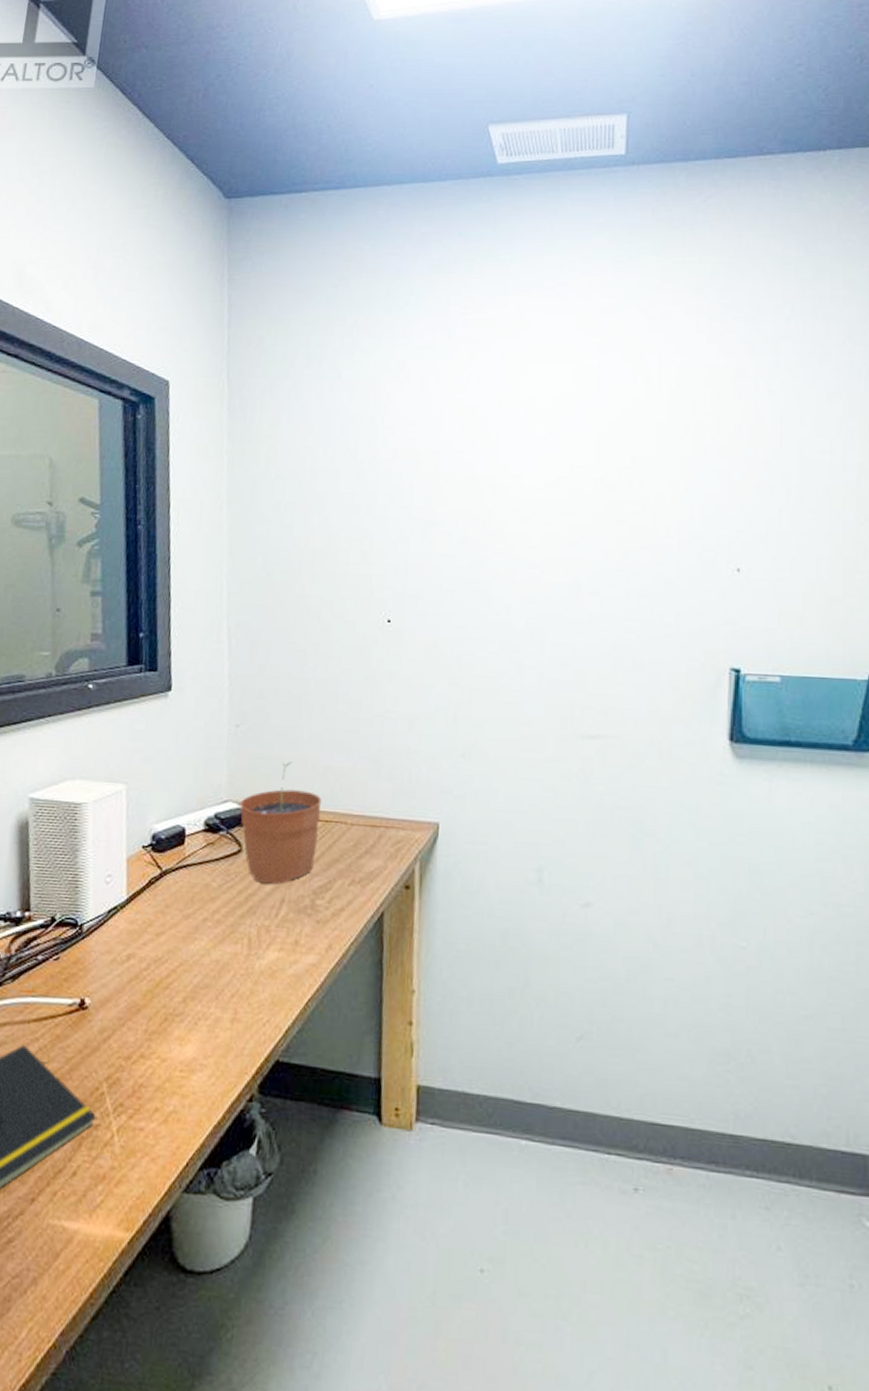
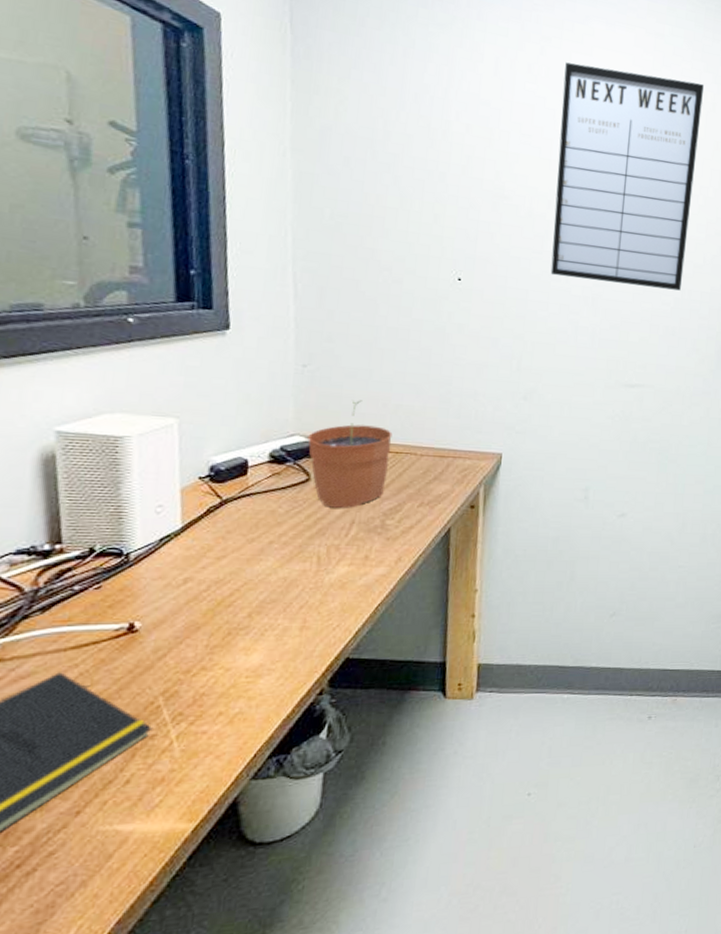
writing board: none [488,357,665,613] -> present [550,62,704,291]

